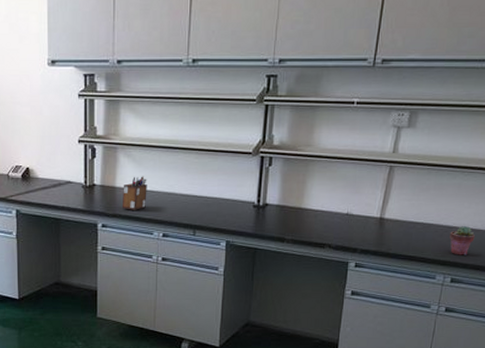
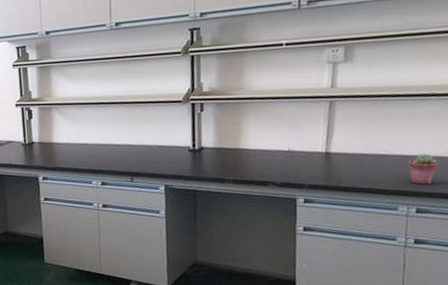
desk organizer: present [121,176,147,210] -> none [59,131,83,163]

